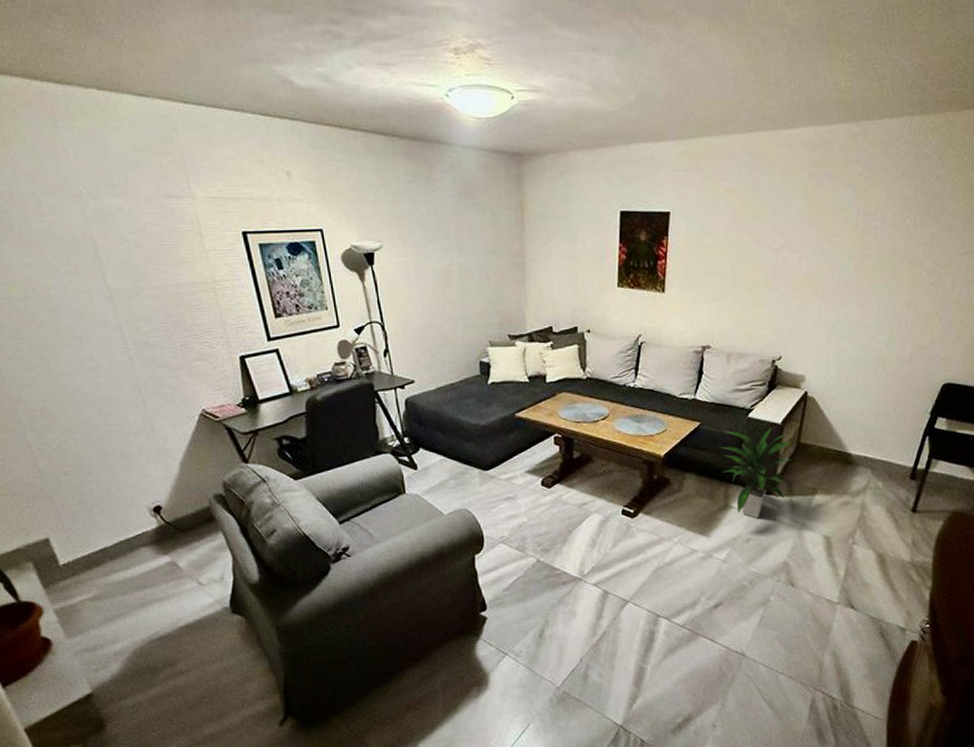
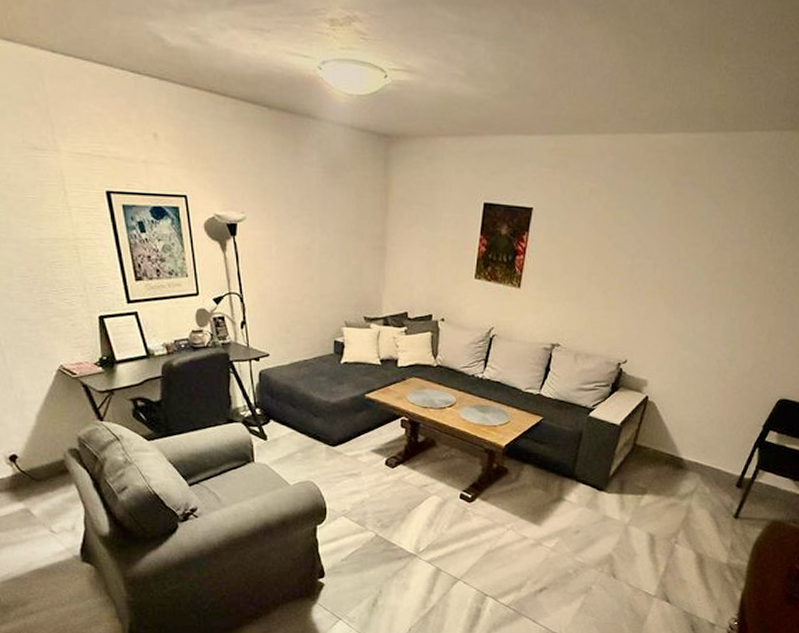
indoor plant: present [721,428,792,519] -> none [559,427,629,513]

